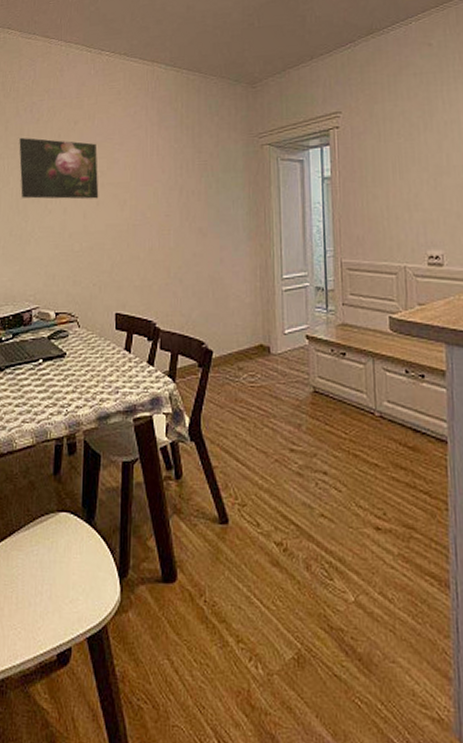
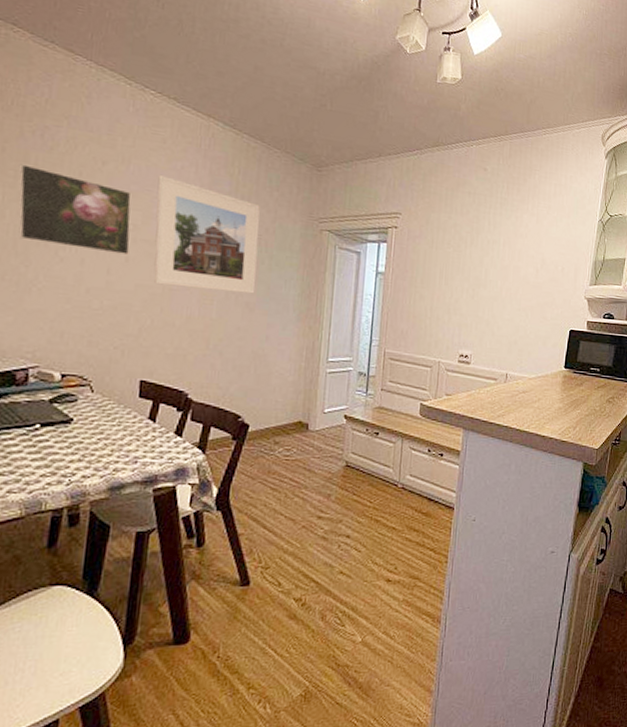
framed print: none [117,122,206,222] -> present [154,174,260,294]

